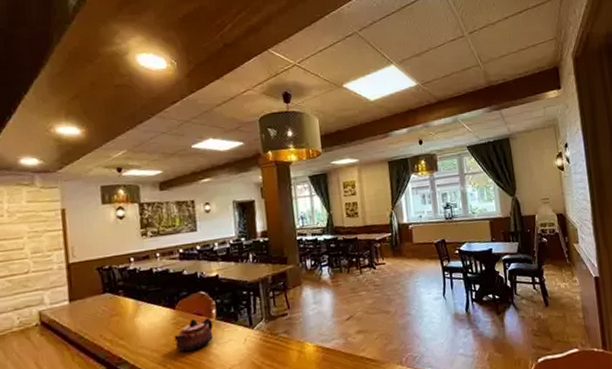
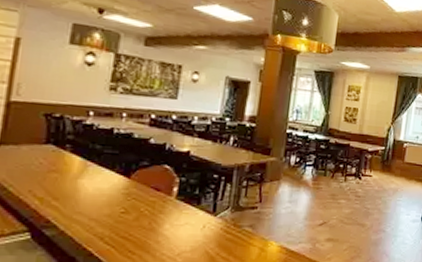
teapot: present [174,316,214,352] -> none [121,192,172,228]

